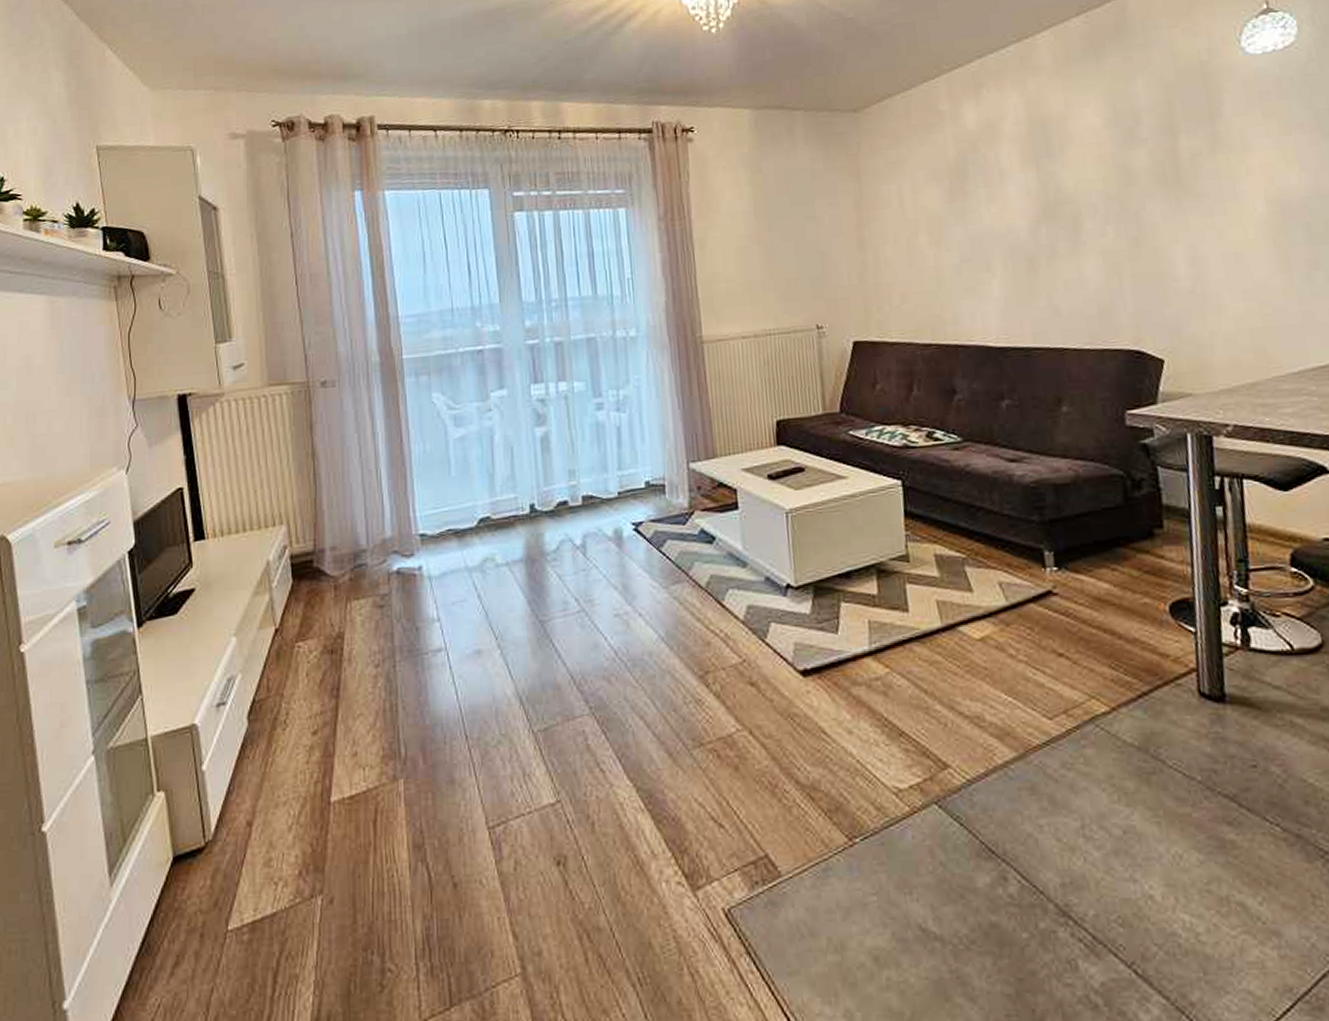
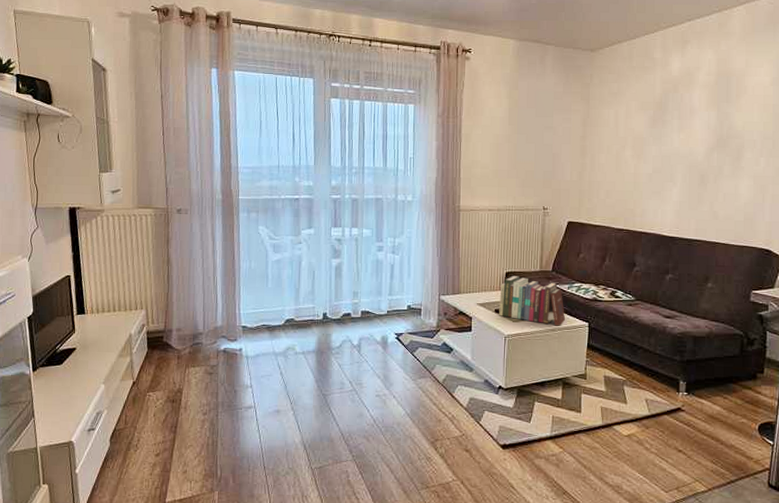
books: none [771,423,869,490] -> present [499,275,566,326]

